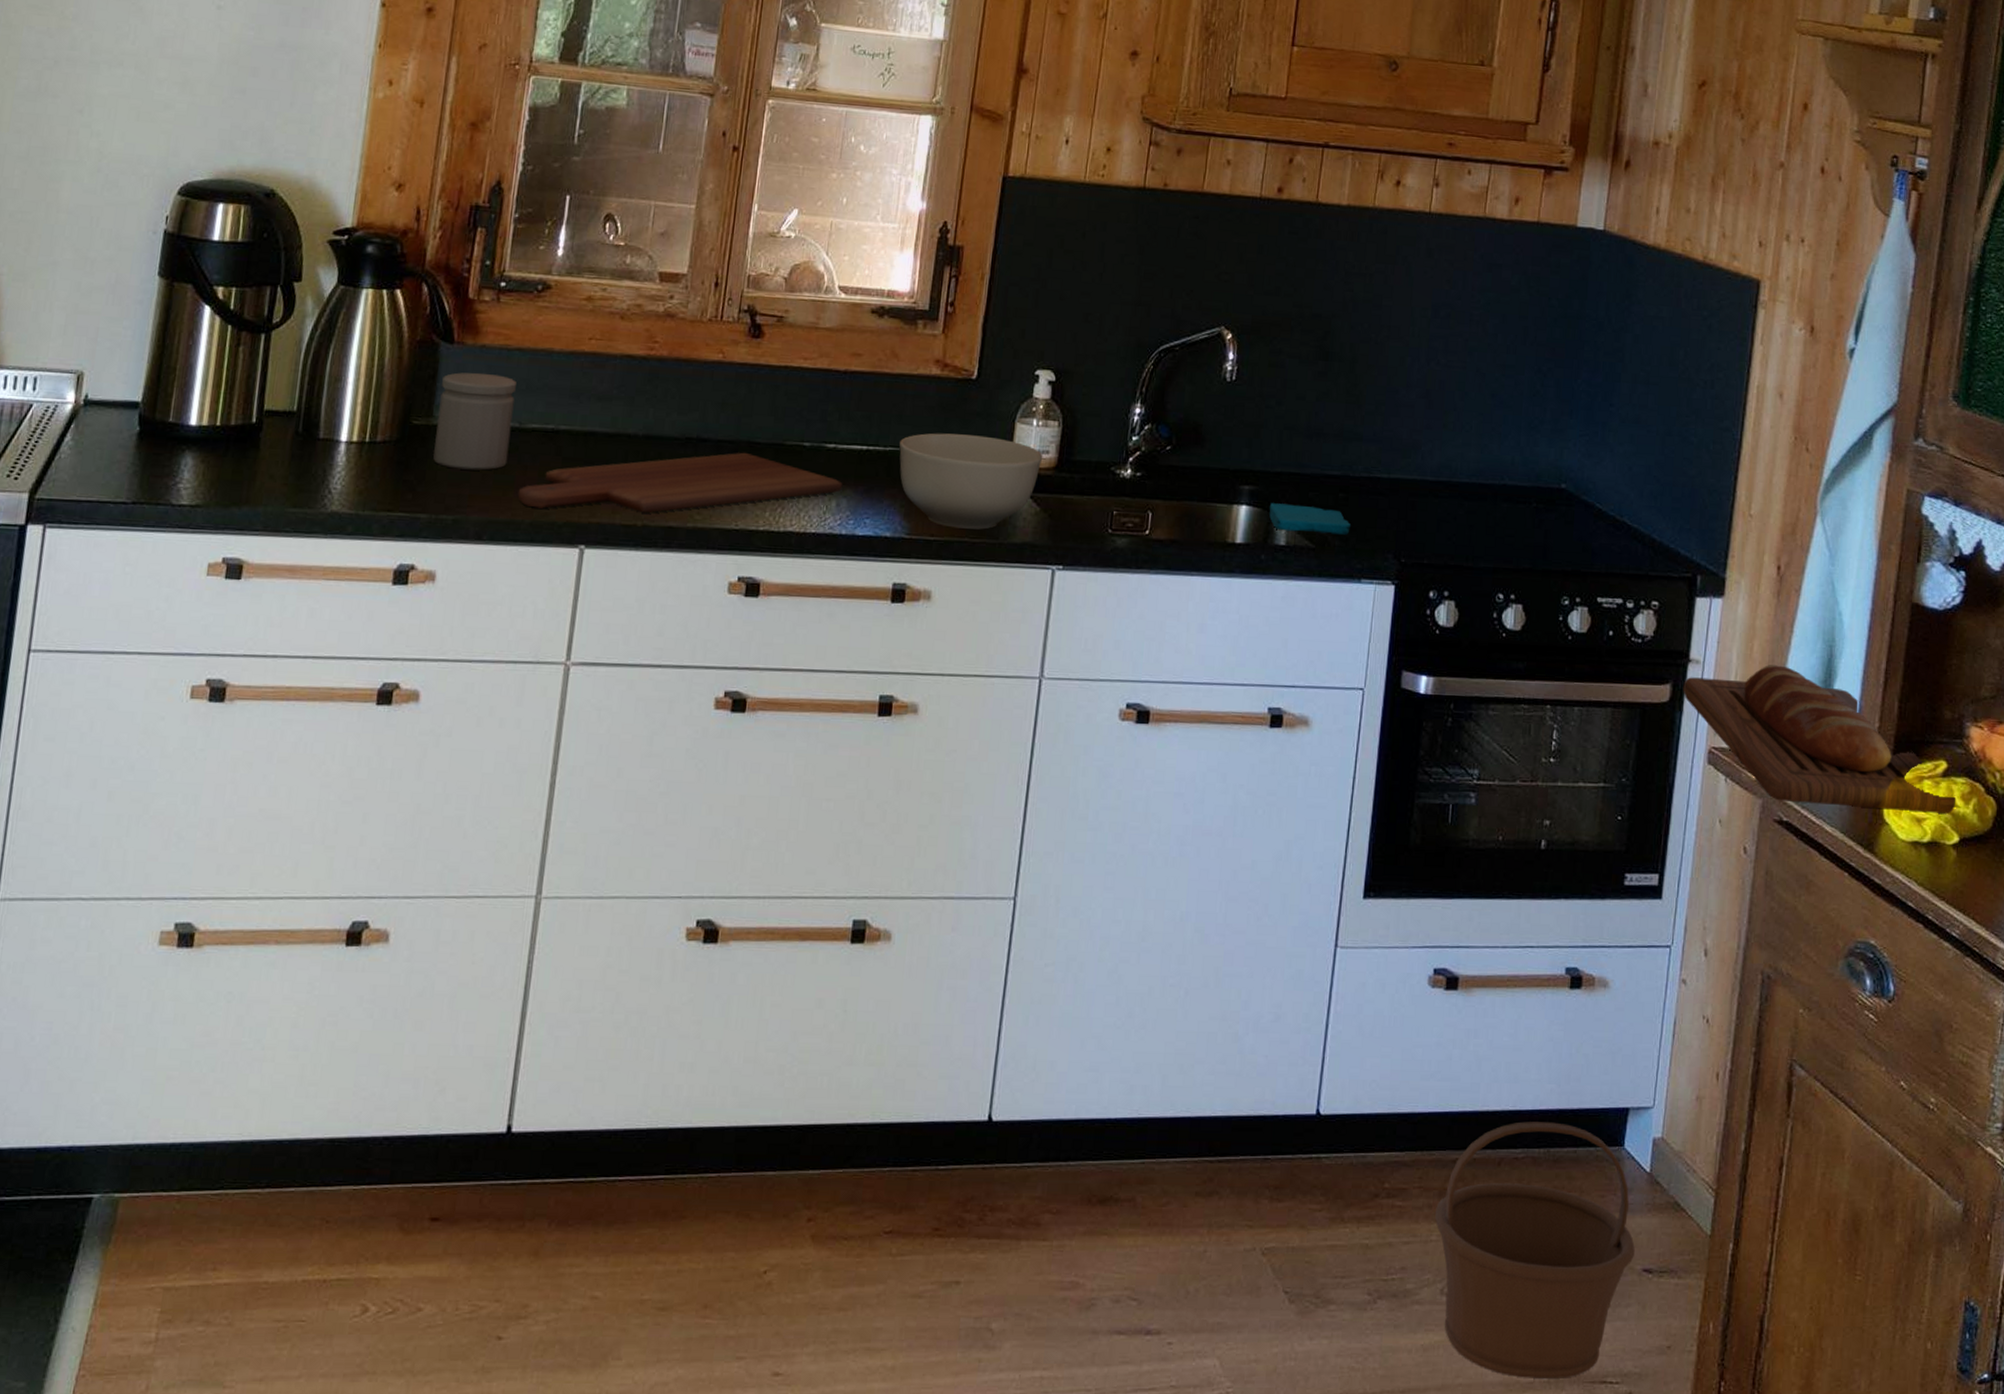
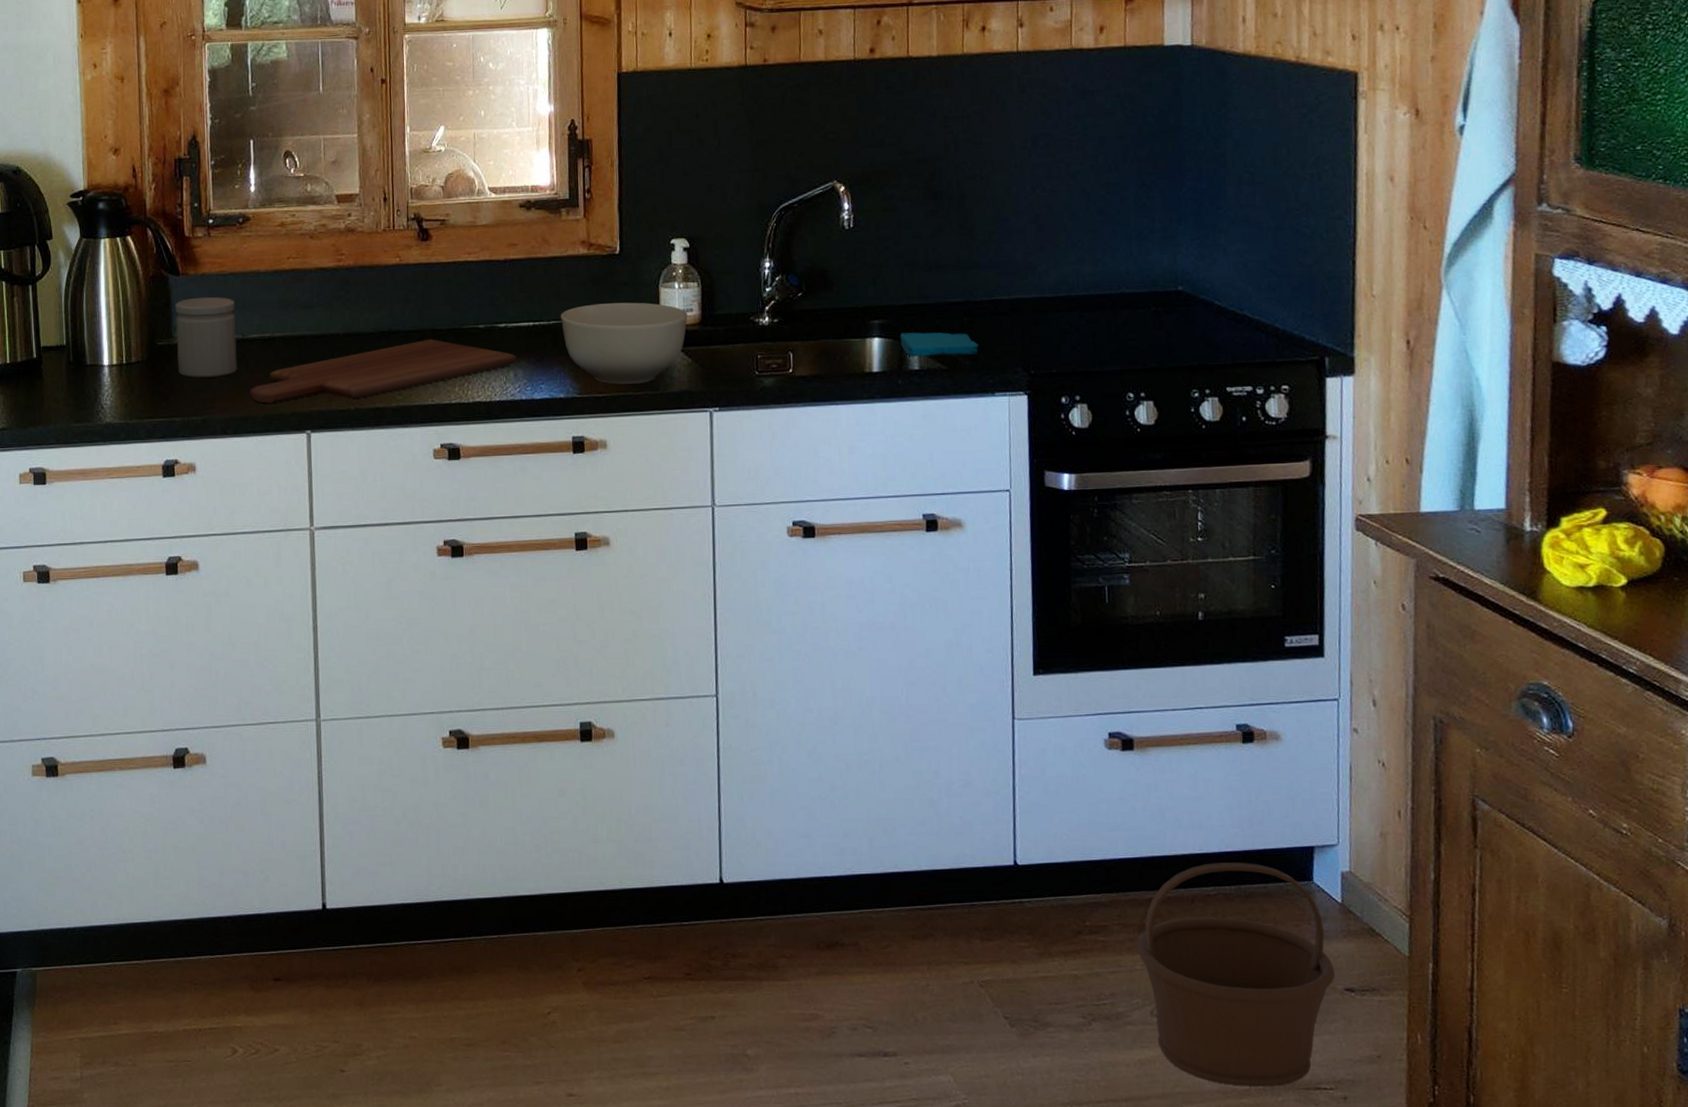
bread loaf: present [1683,664,1956,814] -> none [1323,432,1620,560]

